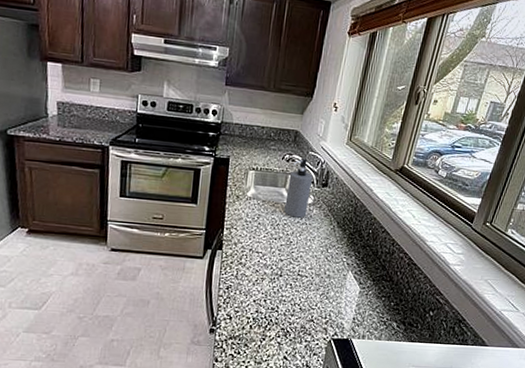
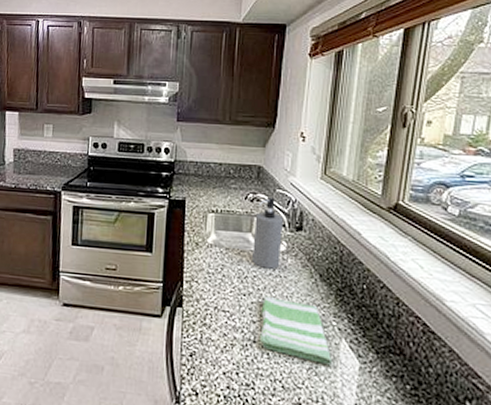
dish towel: none [285,239,340,291] -> present [260,295,331,365]

